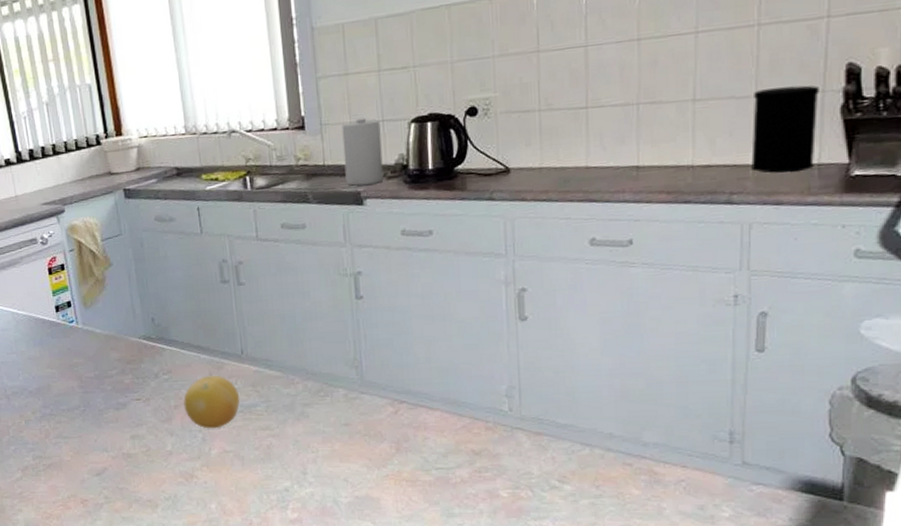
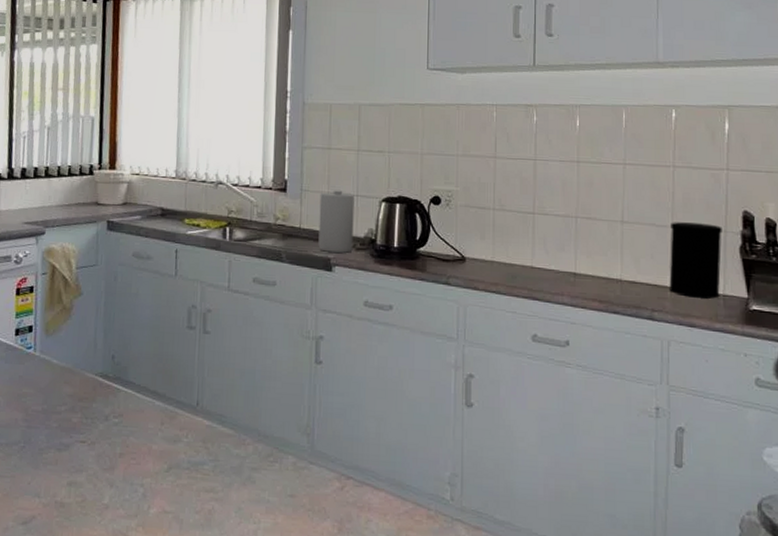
fruit: present [183,375,240,429] -> none [128,424,189,485]

